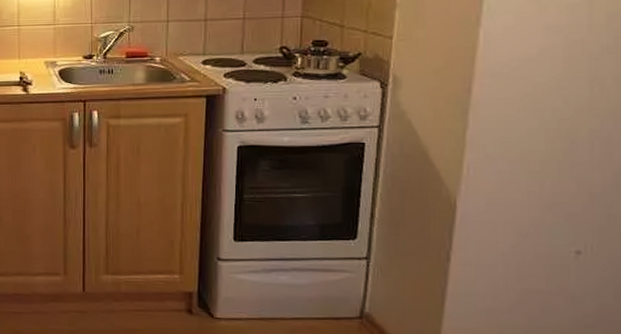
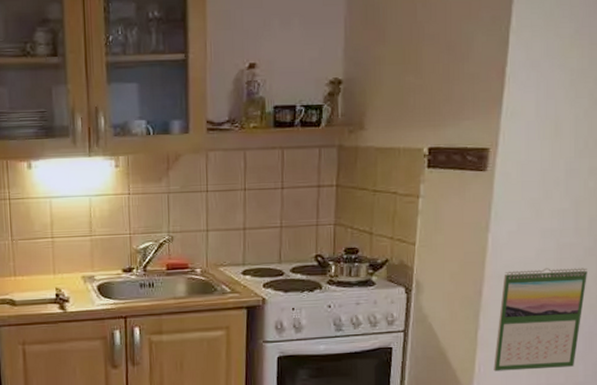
calendar: none [485,66,605,176] -> present [493,267,587,371]

